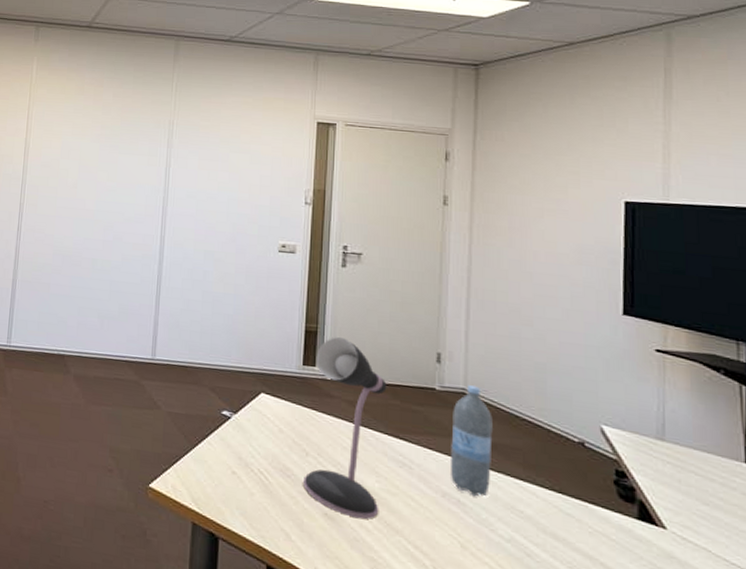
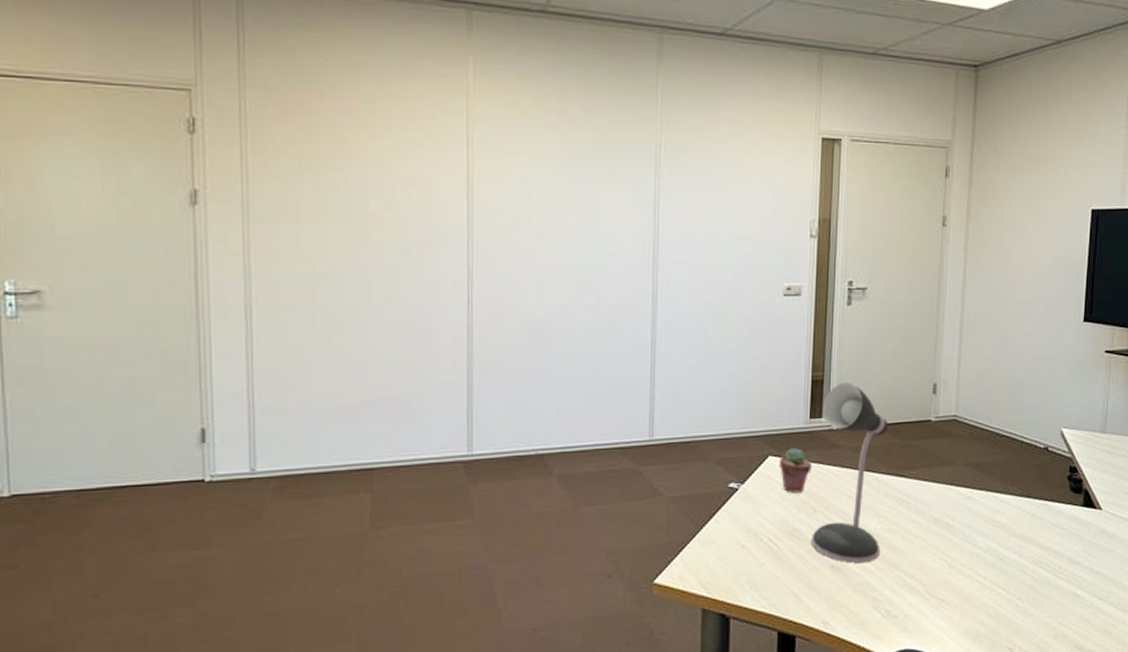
potted succulent: none [271,389,306,434] -> present [778,448,813,493]
water bottle: present [451,385,493,497] -> none [942,411,978,517]

